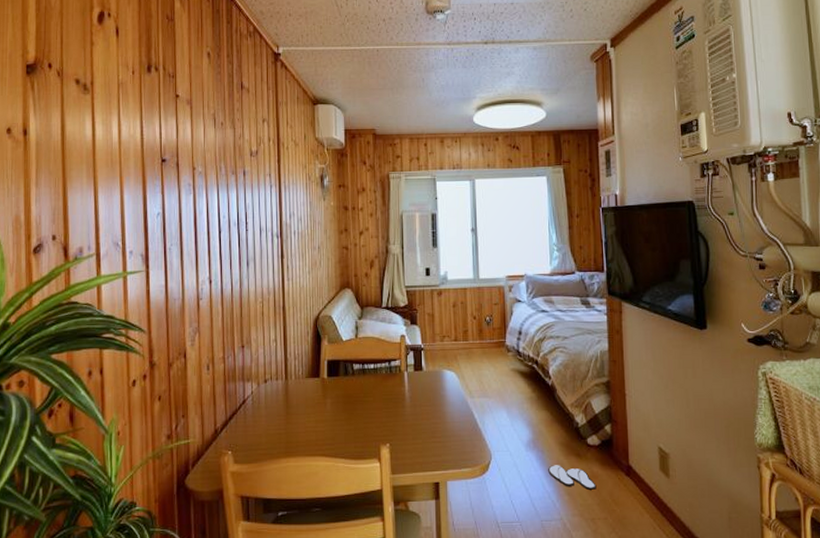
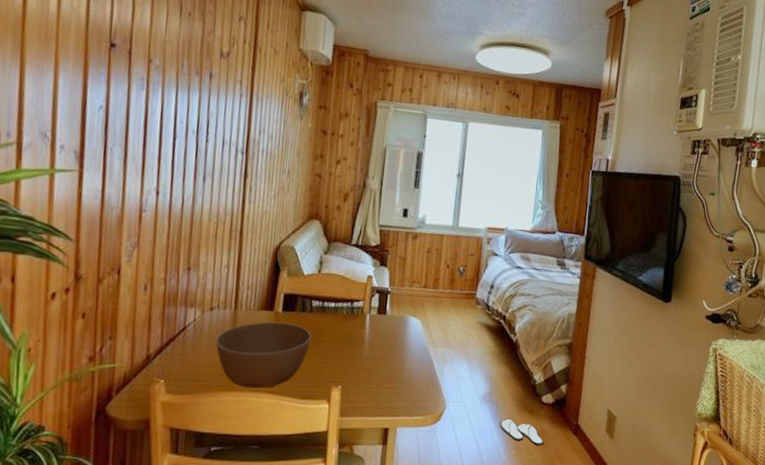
bowl: none [272,387,356,453] -> present [215,321,312,389]

